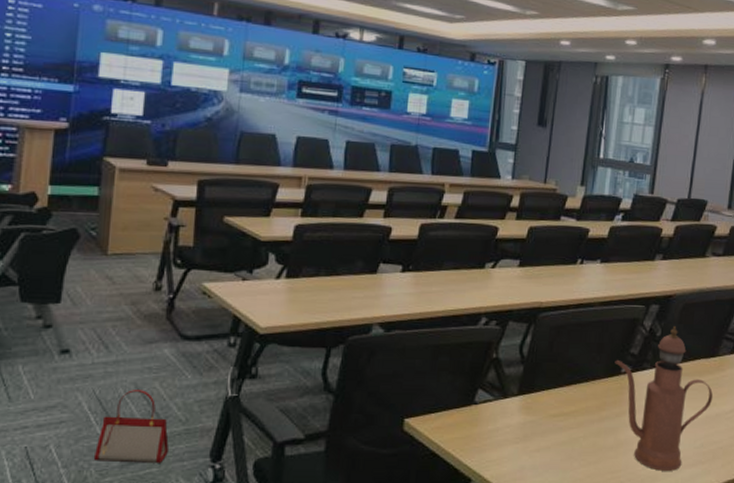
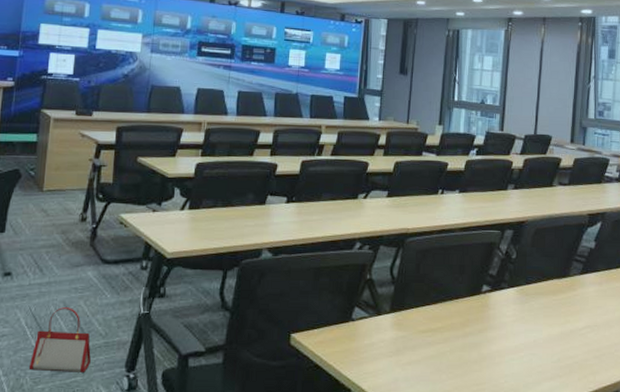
coffeepot: present [615,326,713,471] -> none [475,250,567,384]

